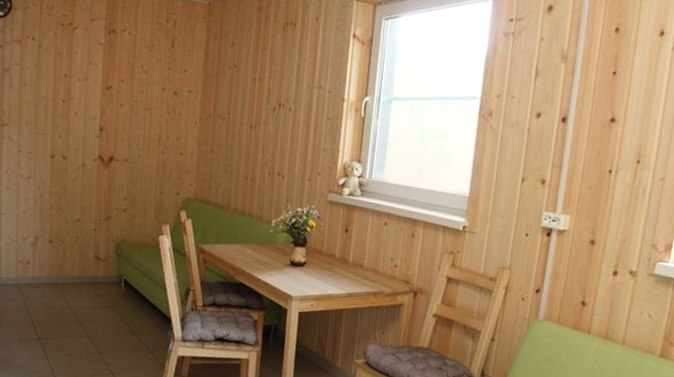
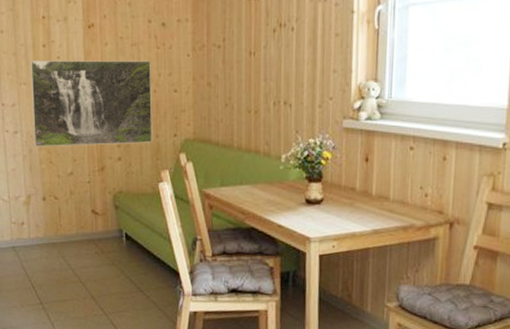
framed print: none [45,113,161,199] -> present [30,60,153,147]

